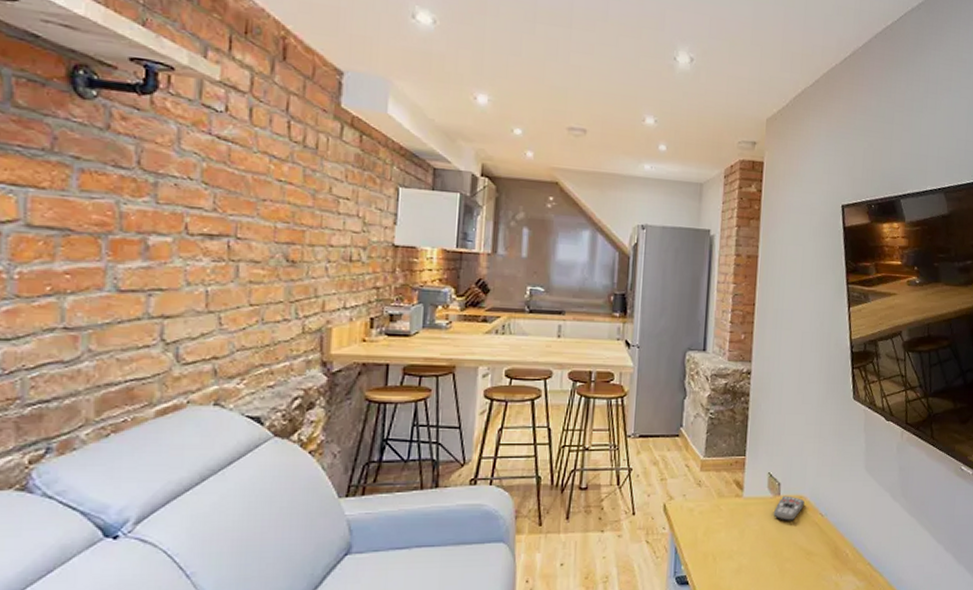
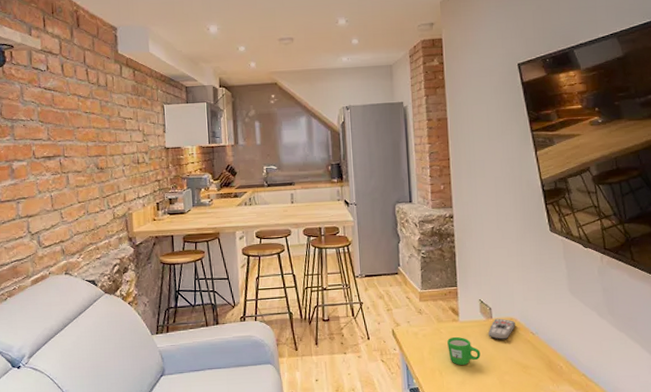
mug: none [726,515,763,550] -> present [447,336,481,366]

